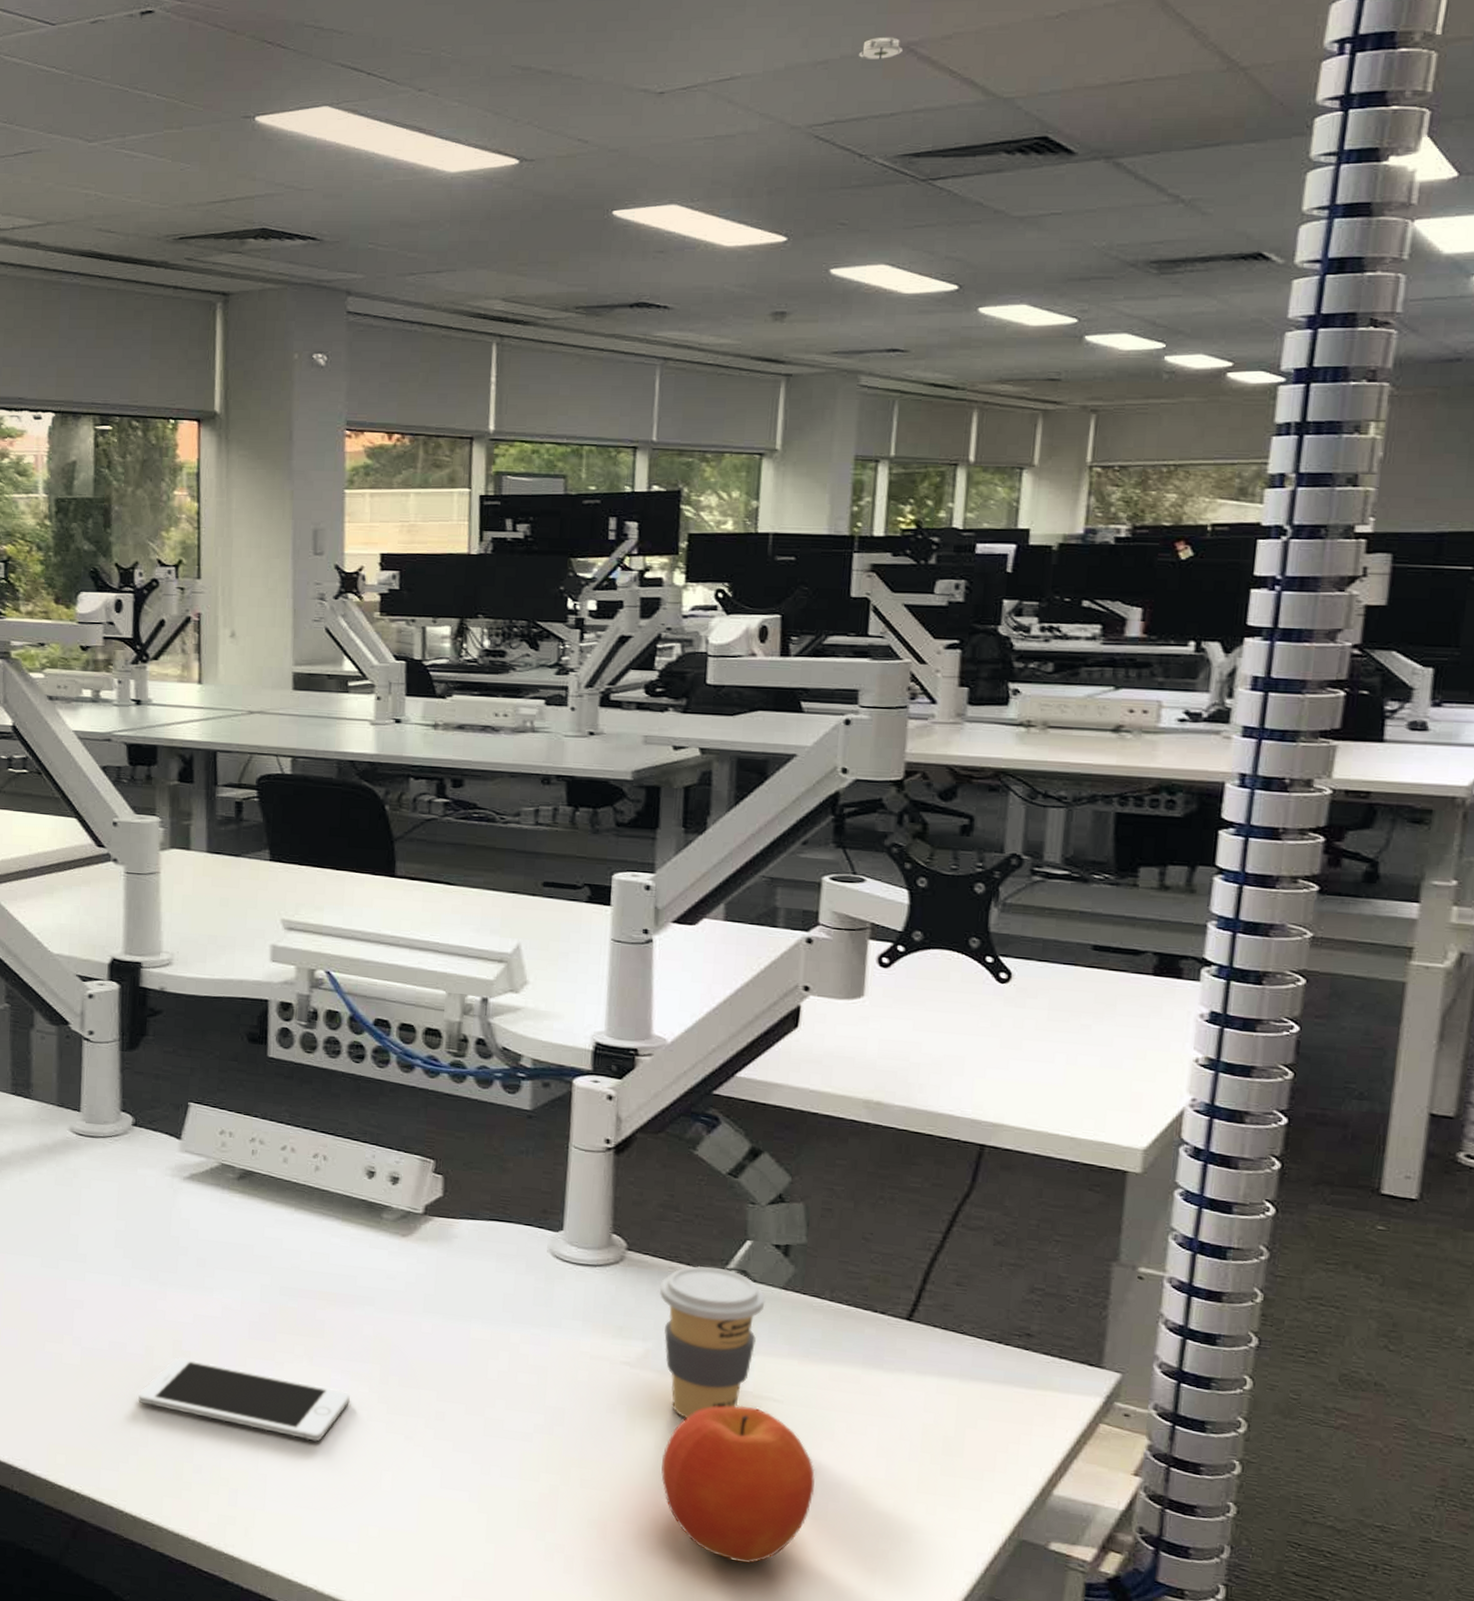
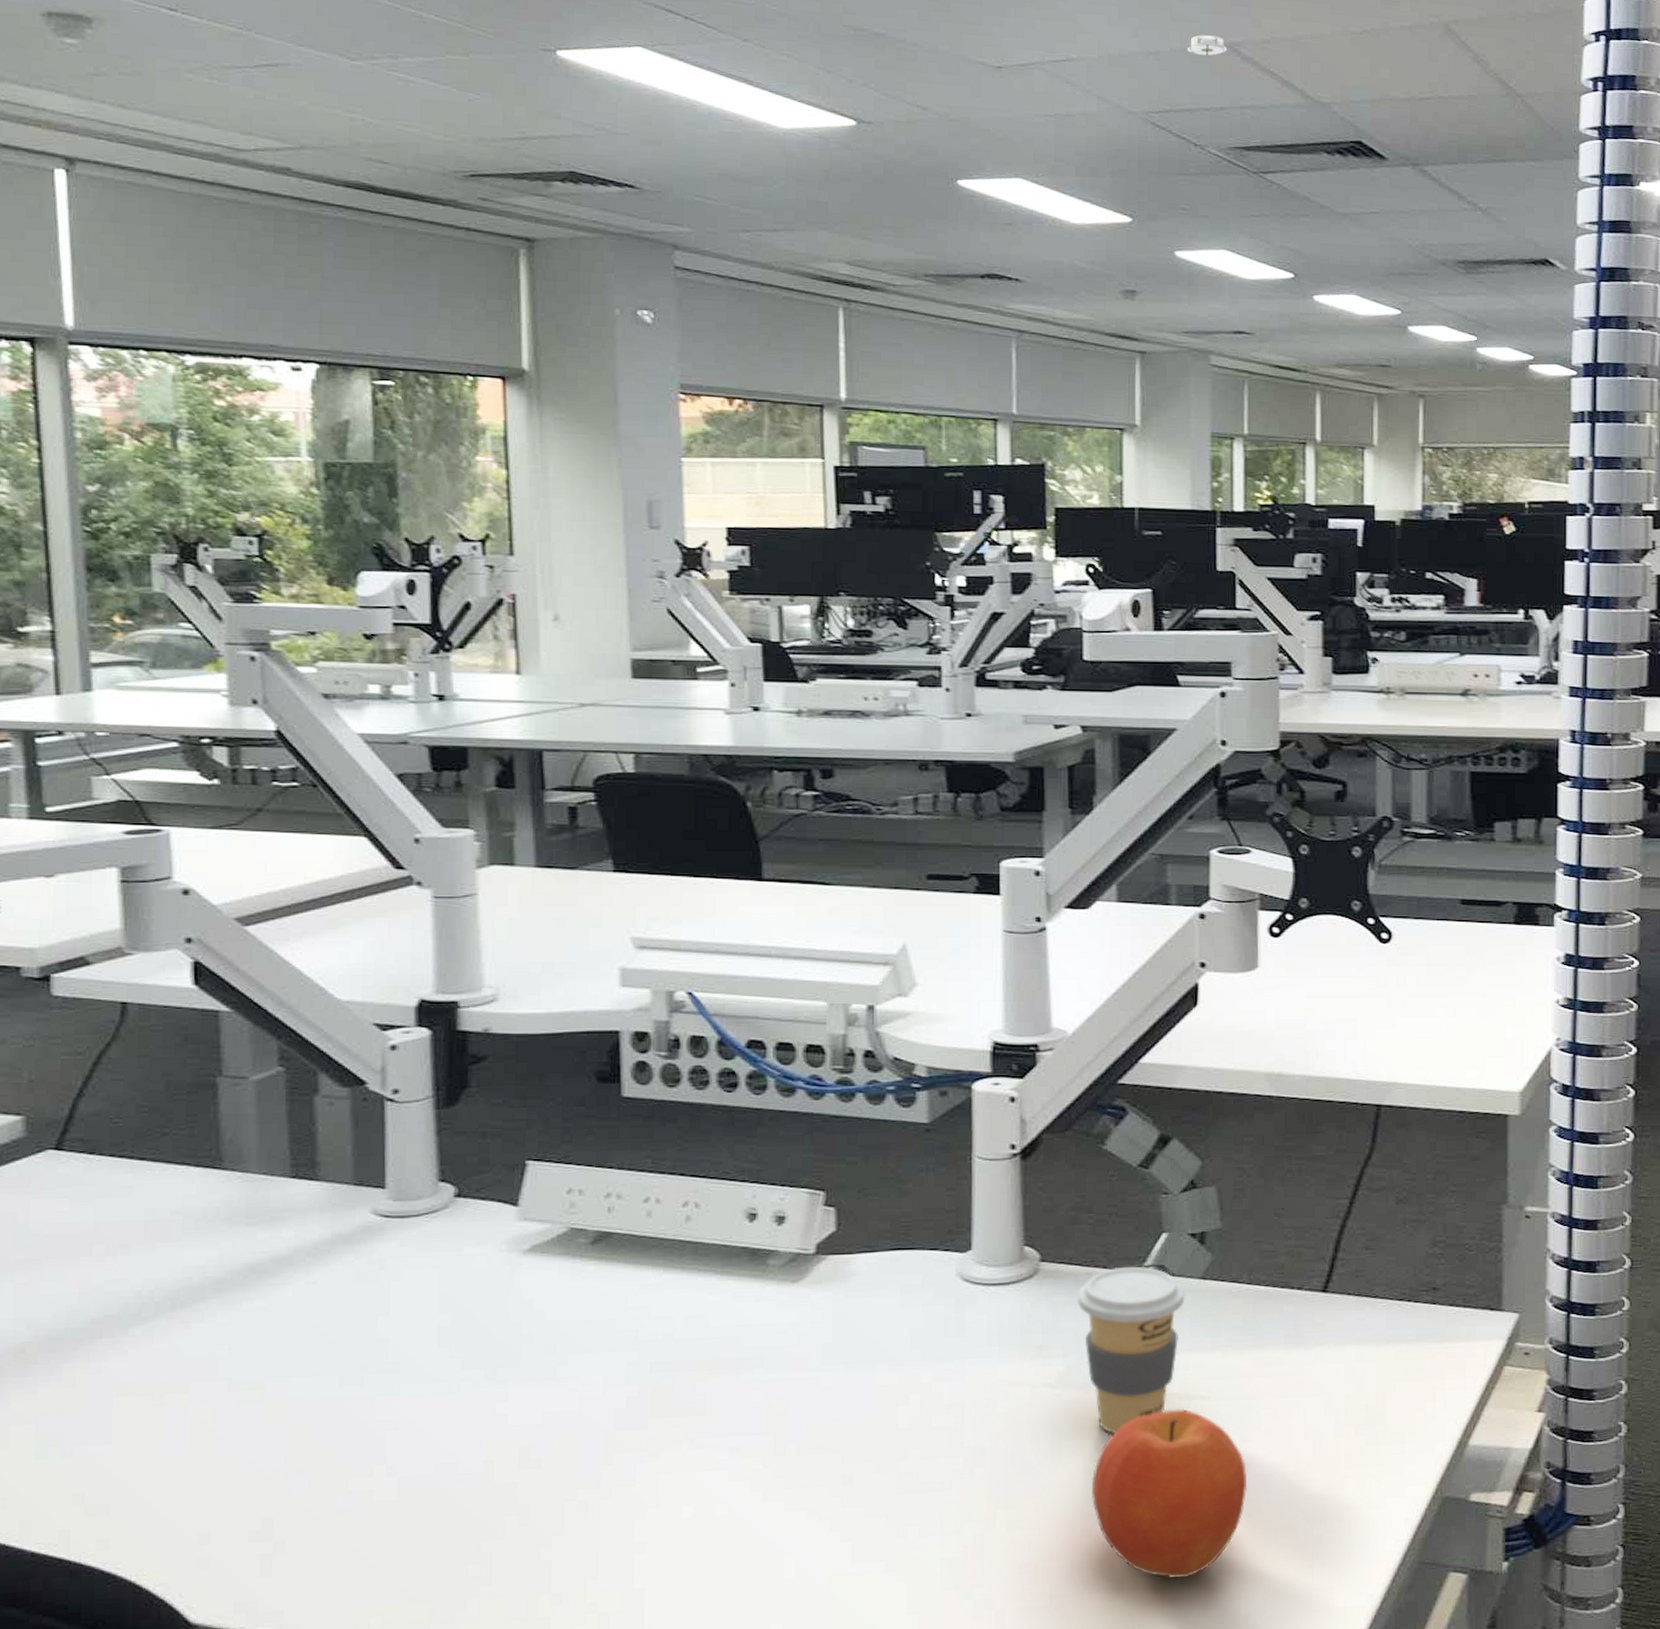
cell phone: present [138,1357,351,1442] -> none [476,1467,742,1538]

